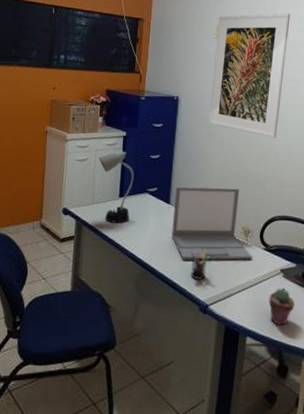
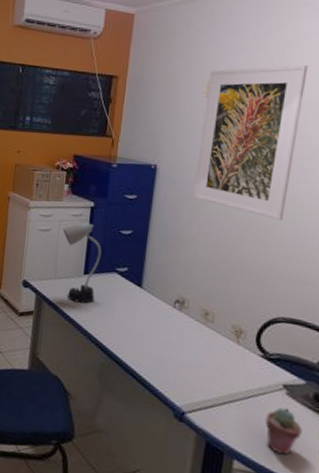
laptop: present [171,186,252,260] -> none [143,268,245,366]
pen holder: present [191,248,211,280] -> none [164,344,191,381]

